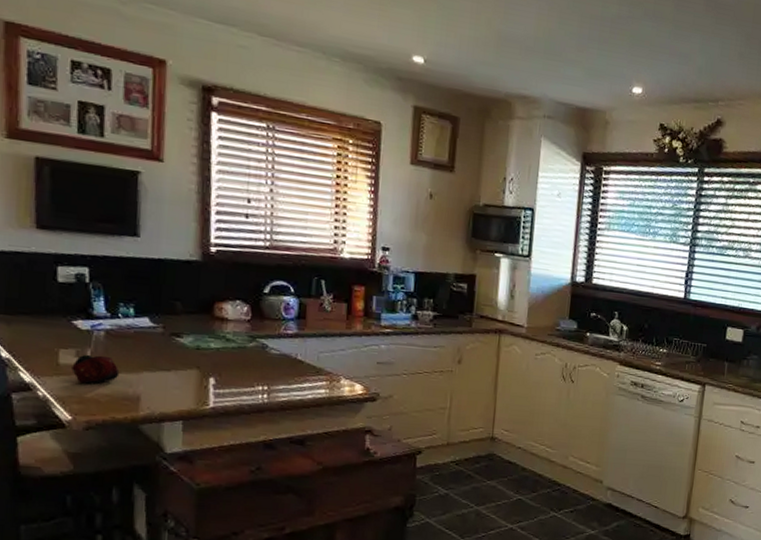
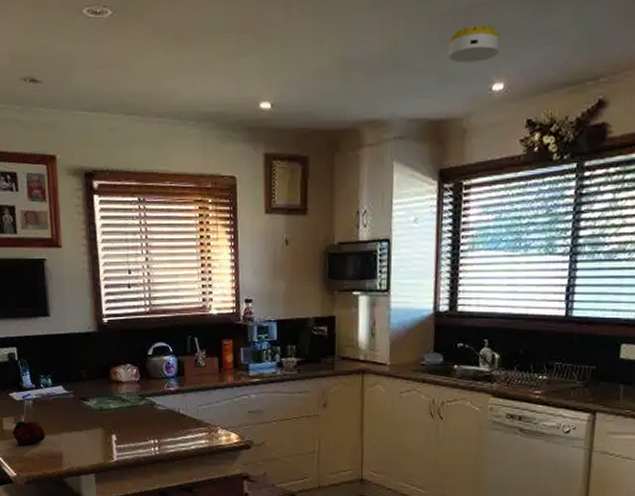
smoke detector: none [596,32,641,66] -> present [449,25,499,63]

